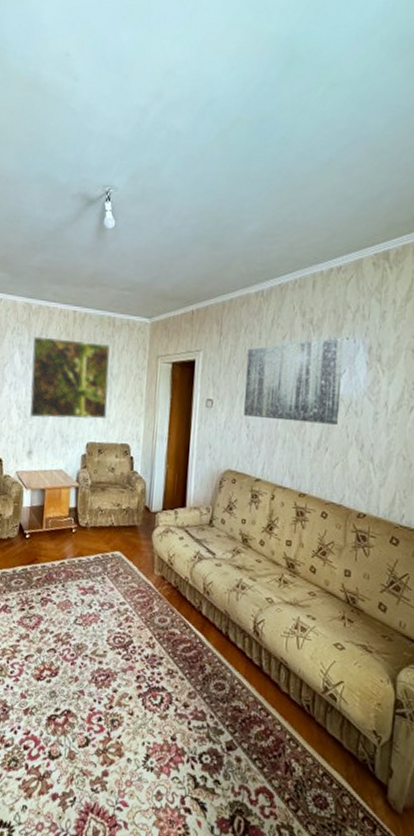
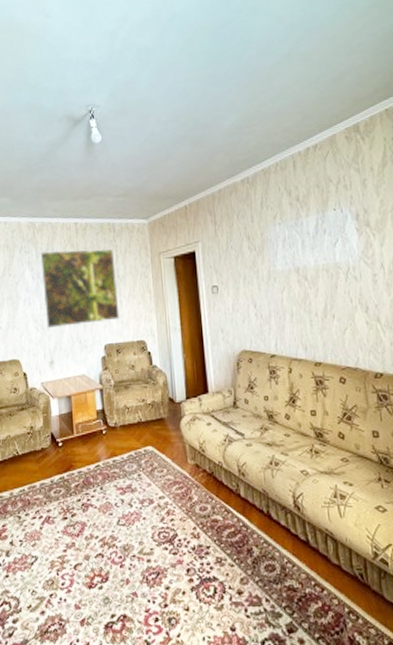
wall art: present [244,337,344,425] -> none [243,209,339,297]

